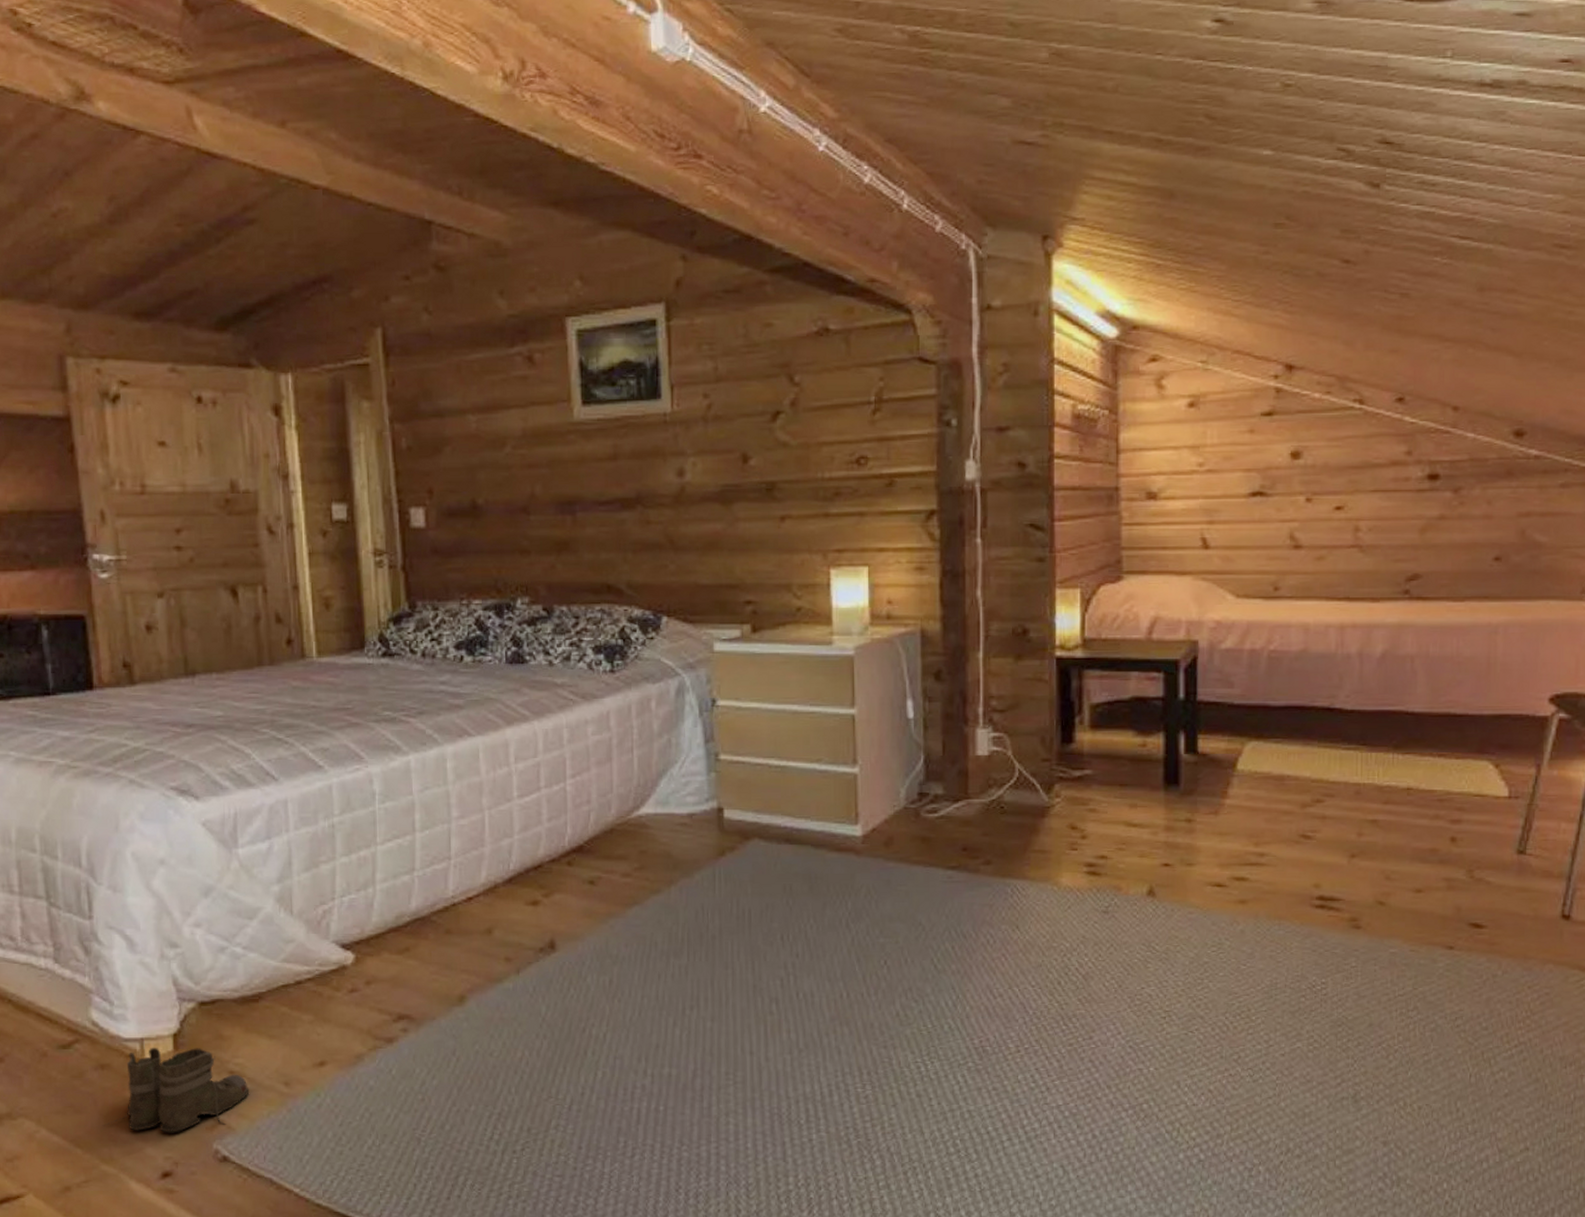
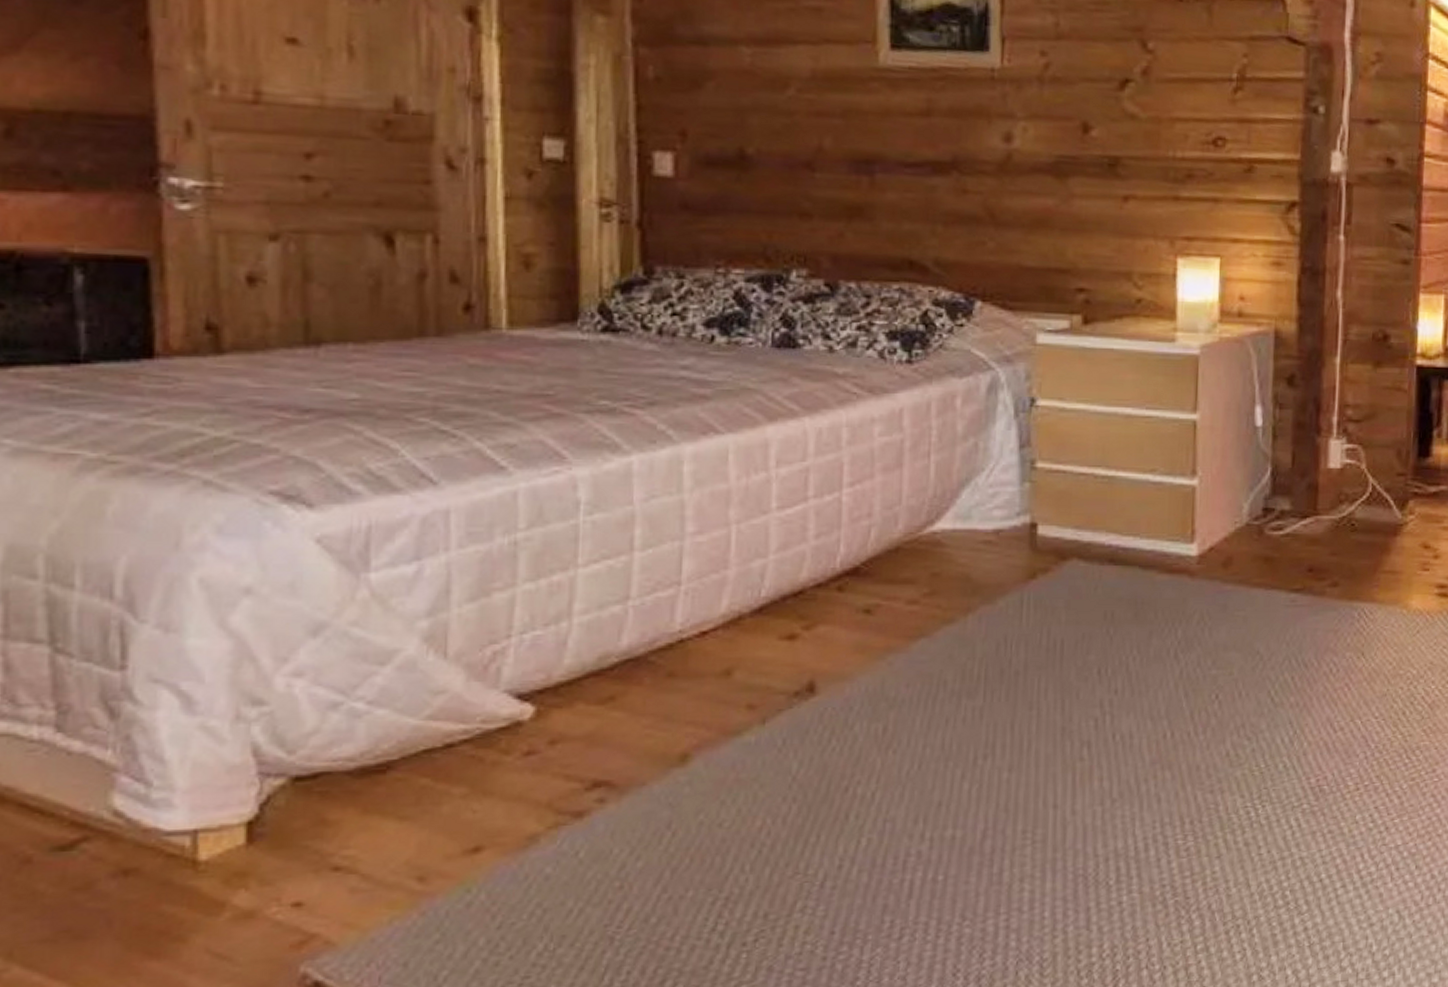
boots: present [102,1047,250,1133] -> none [119,838,363,958]

